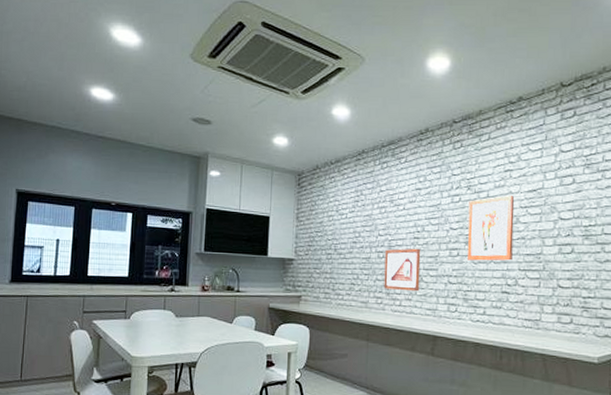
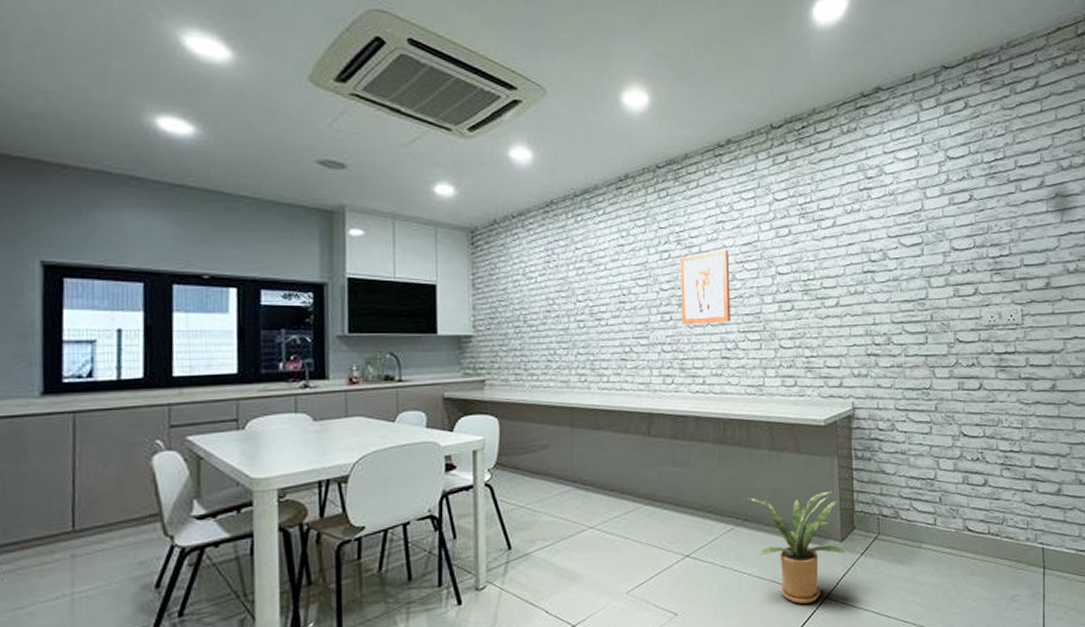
picture frame: present [384,248,421,292] -> none [586,314,630,365]

